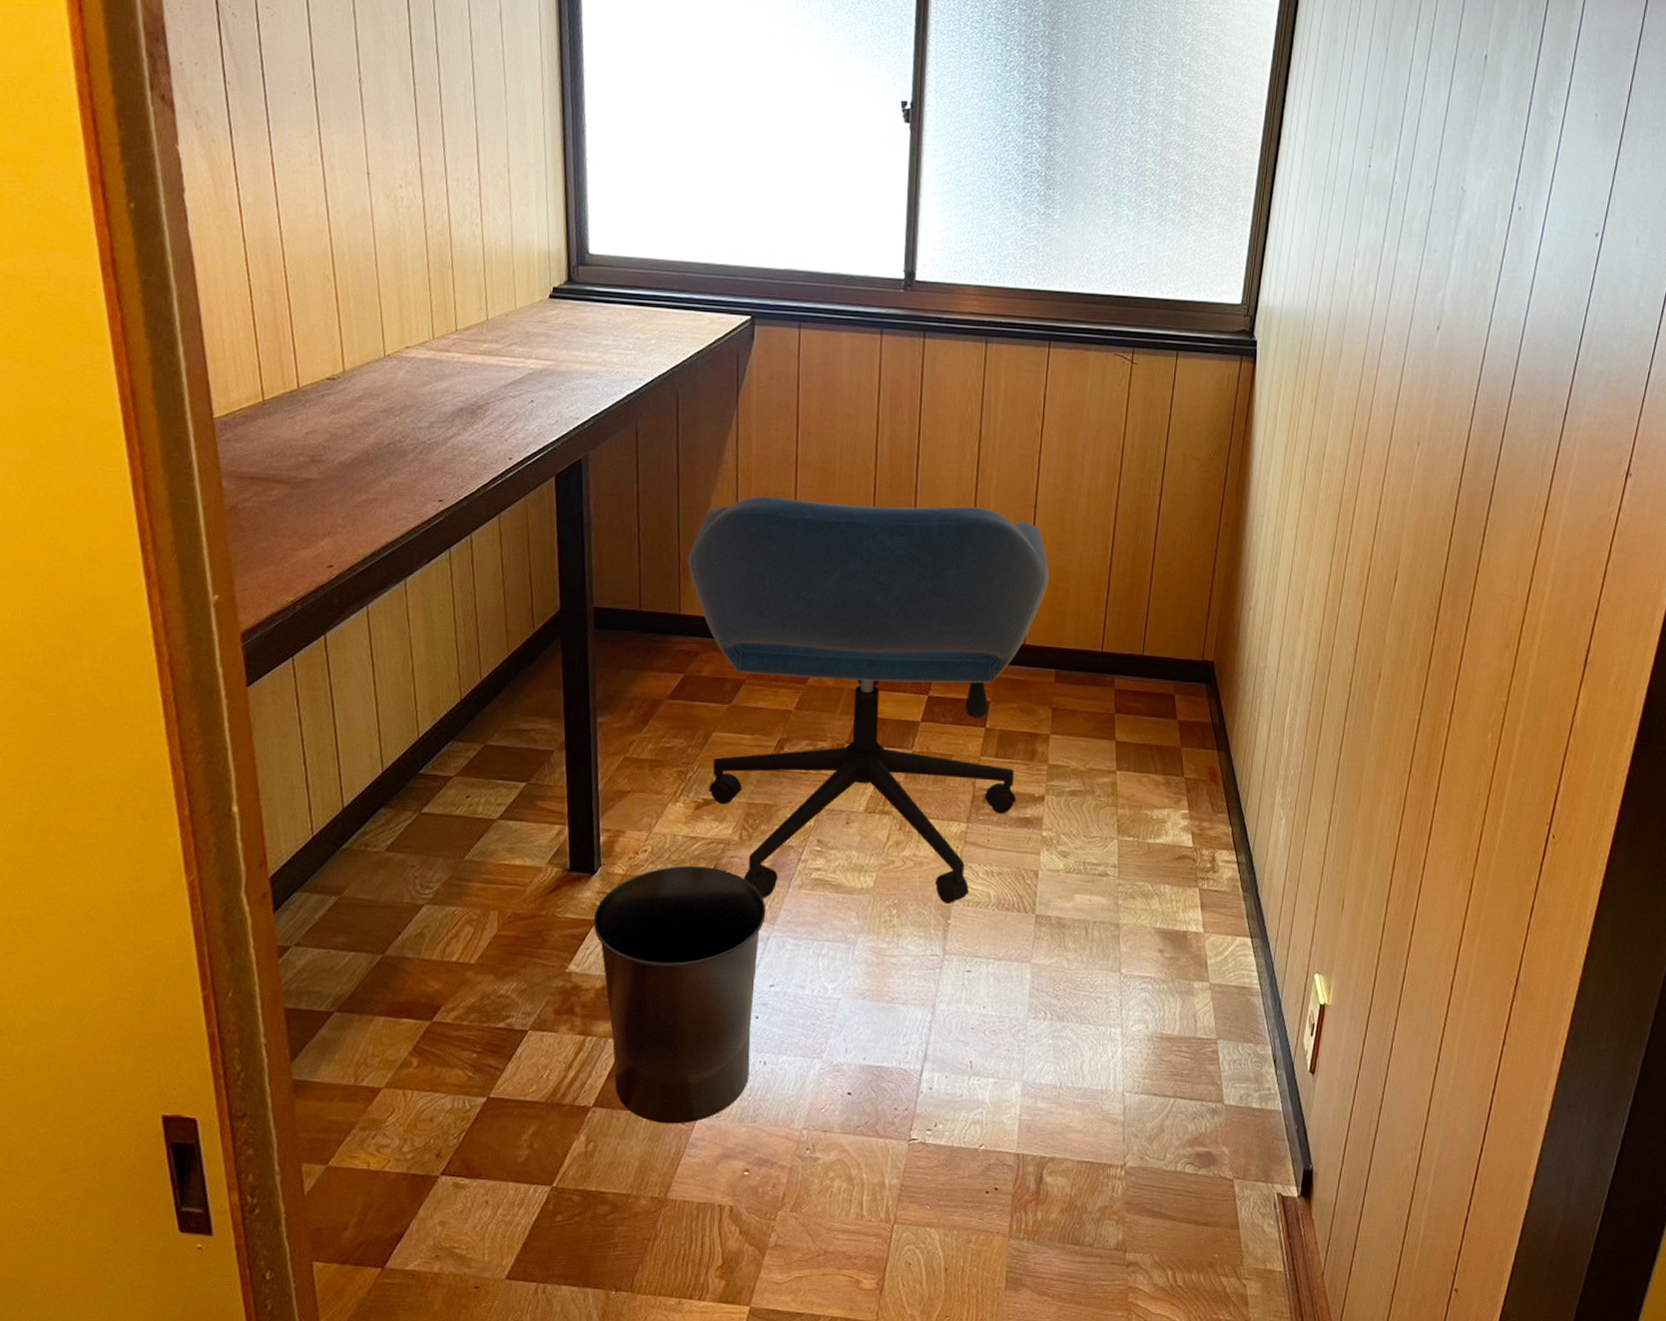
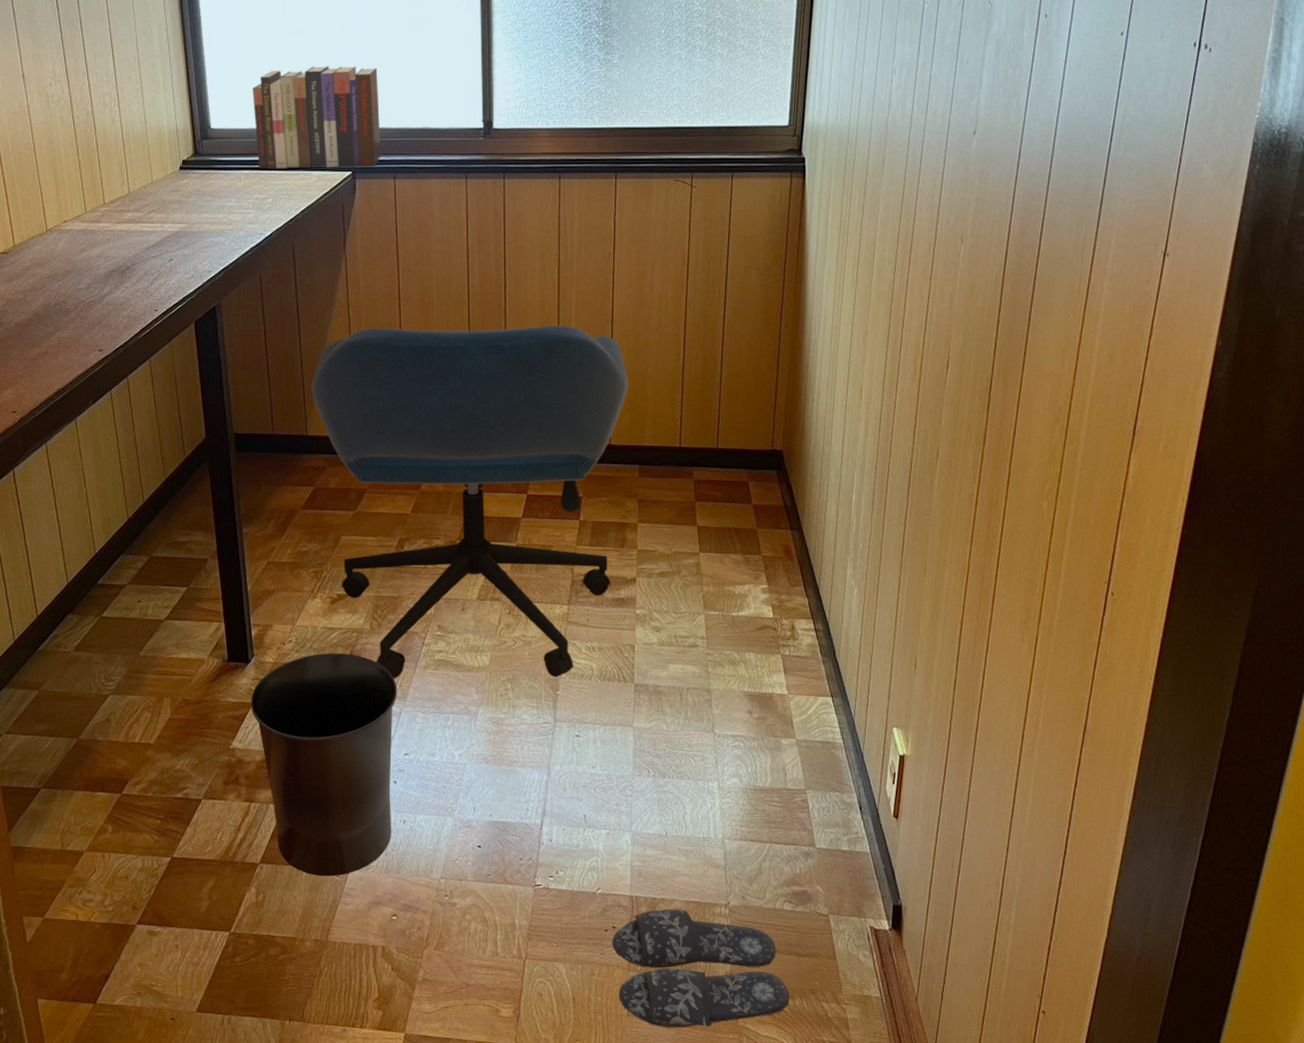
books: none [640,192,788,313] -> present [253,65,381,169]
slippers: none [993,1169,1186,1304] -> present [612,909,790,1028]

